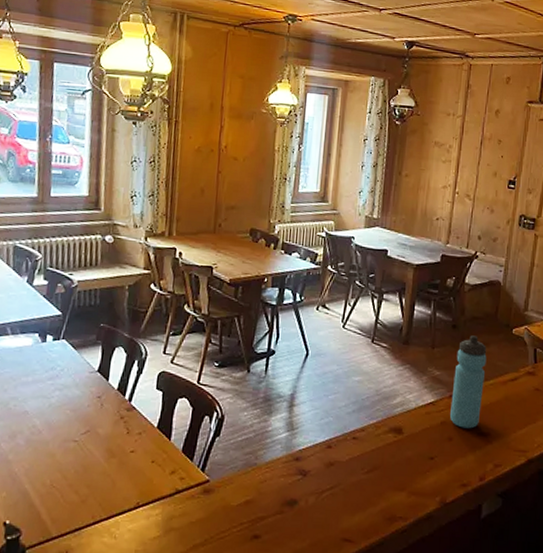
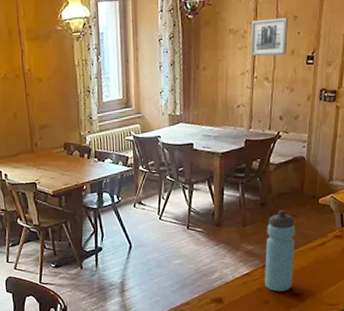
wall art: none [453,138,493,175] -> present [250,17,289,57]

